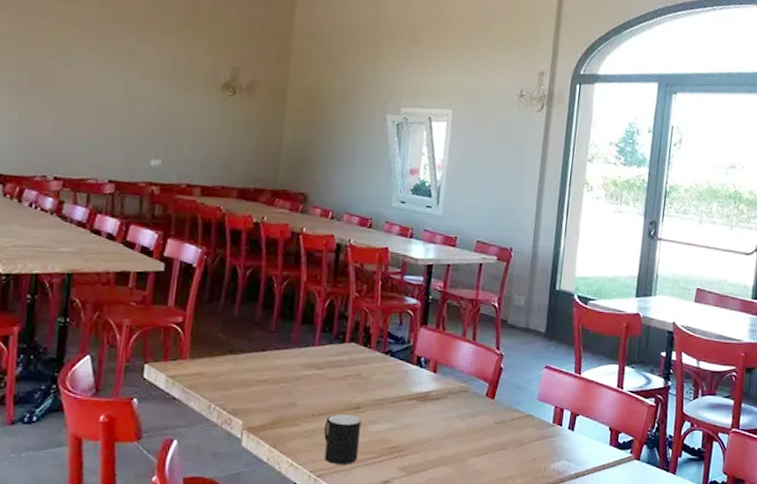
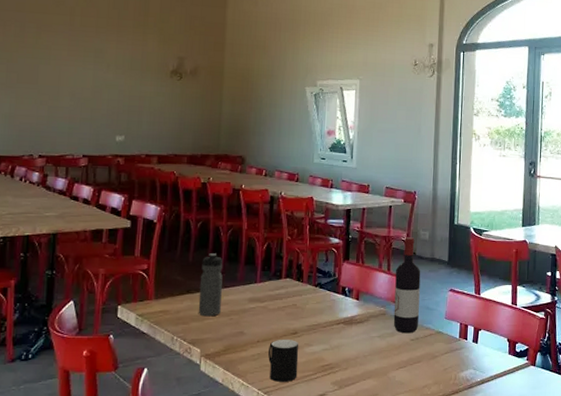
water bottle: none [242,308,275,383] -> present [198,253,223,317]
wine bottle: none [475,302,513,415] -> present [393,237,421,334]

